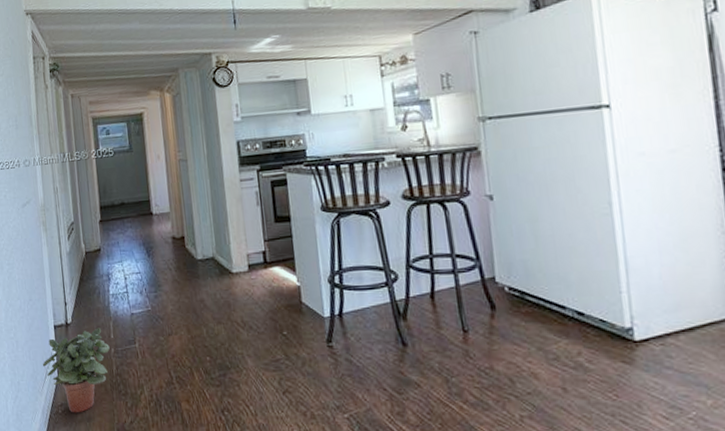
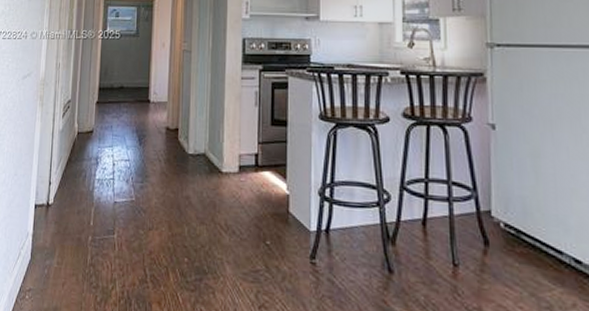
potted plant: present [42,328,110,413] -> none [16,212,87,301]

